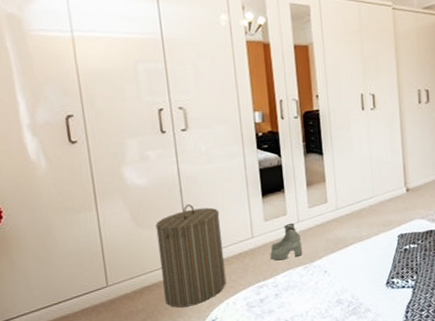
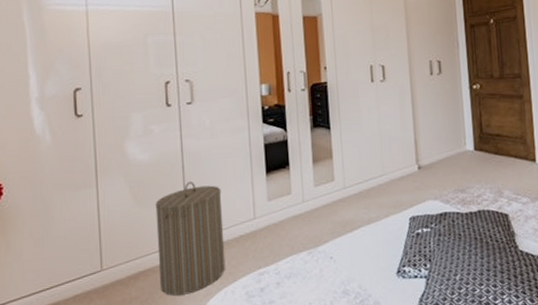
boots: present [270,223,303,261] -> none [273,202,307,245]

